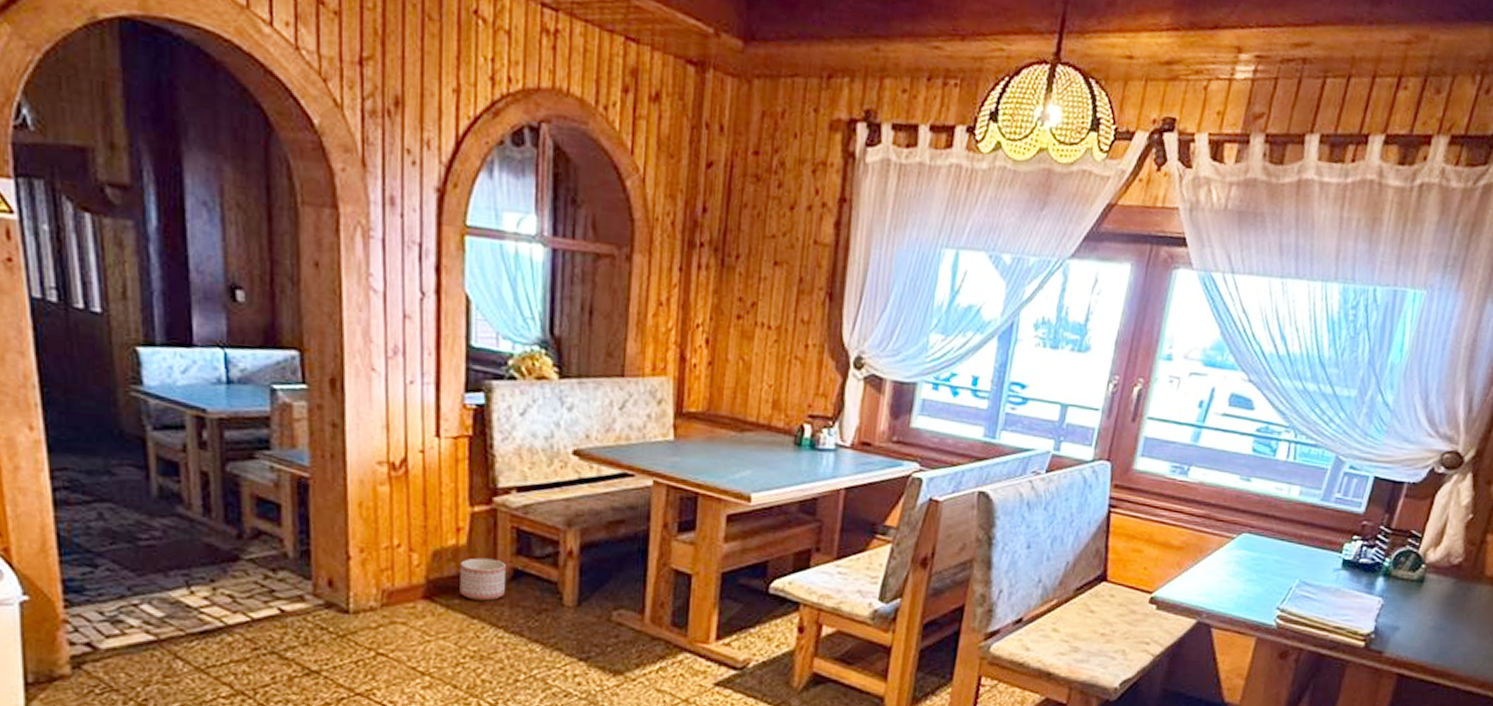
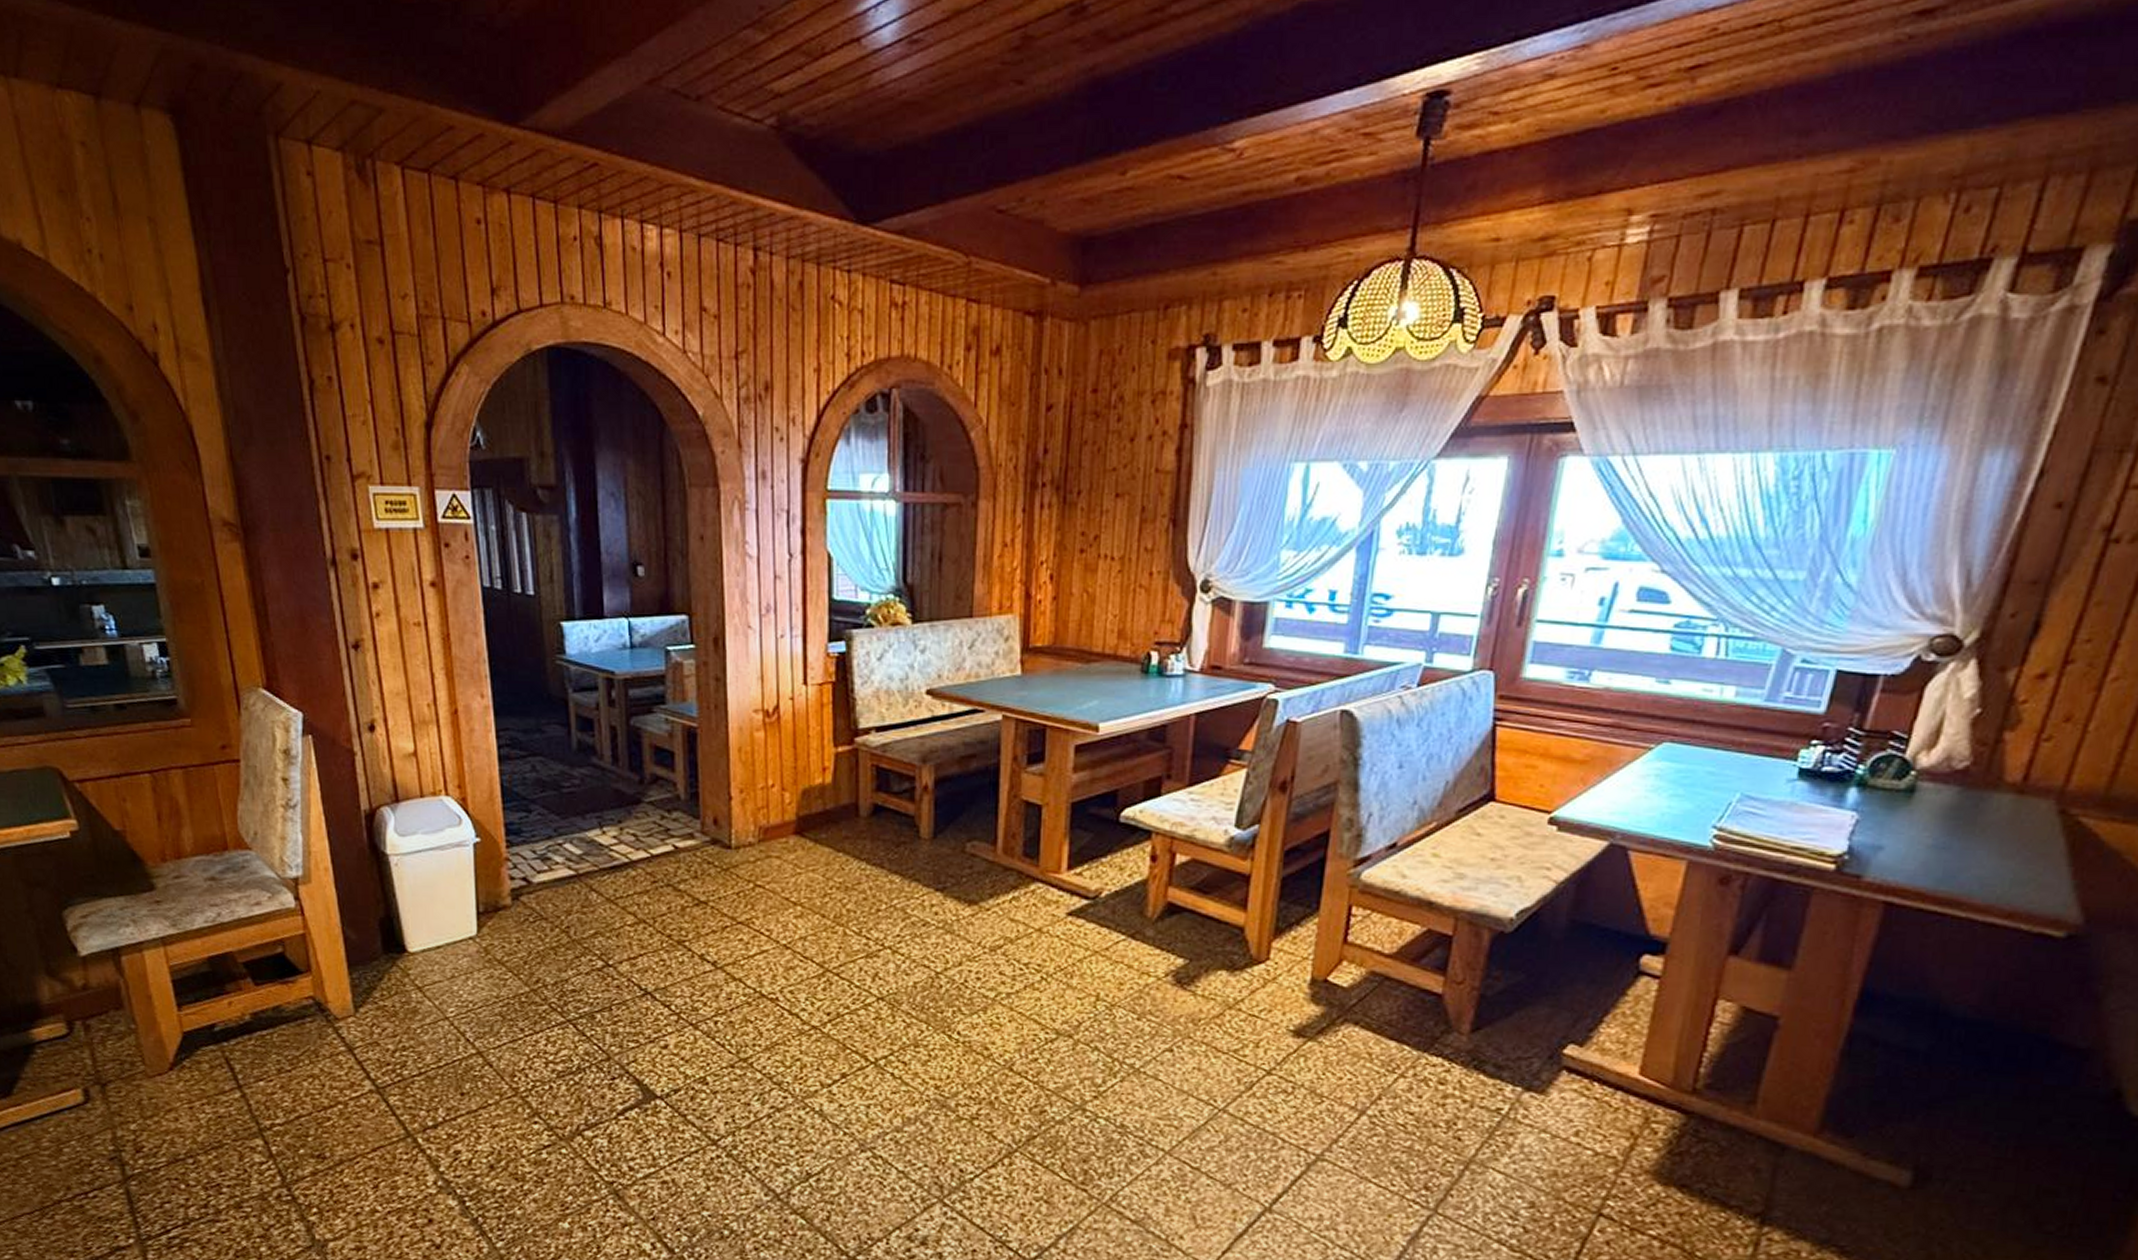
planter: present [460,557,506,601] -> none [826,795,867,835]

